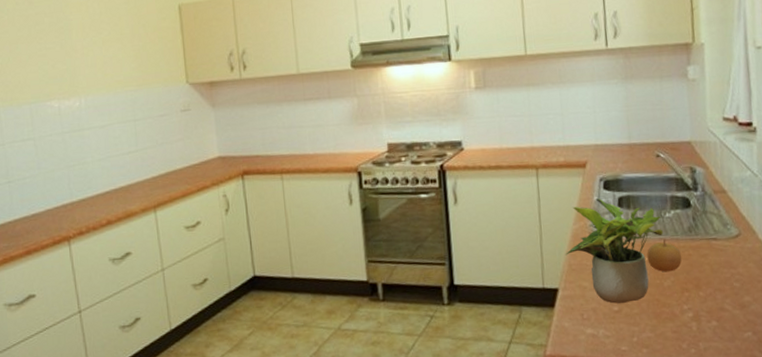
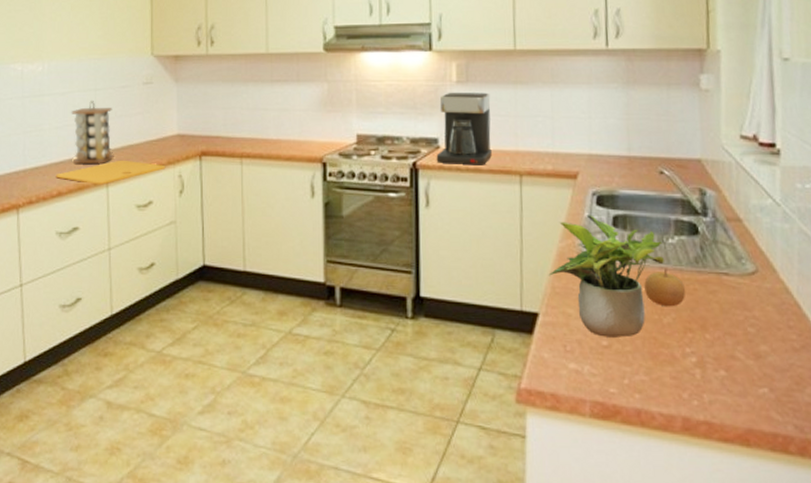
cutting board: none [103,185,210,211] -> present [55,160,166,185]
spice rack: none [113,130,159,193] -> present [71,100,114,165]
coffee maker: none [460,96,511,164] -> present [436,92,492,165]

